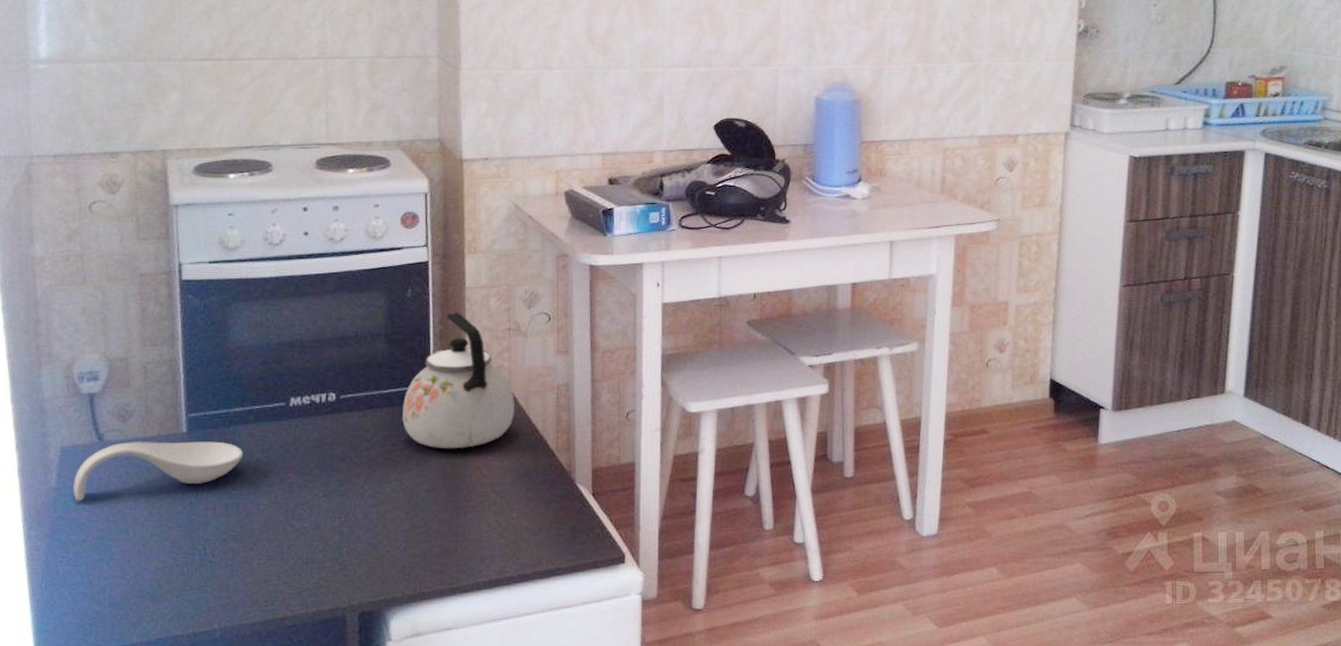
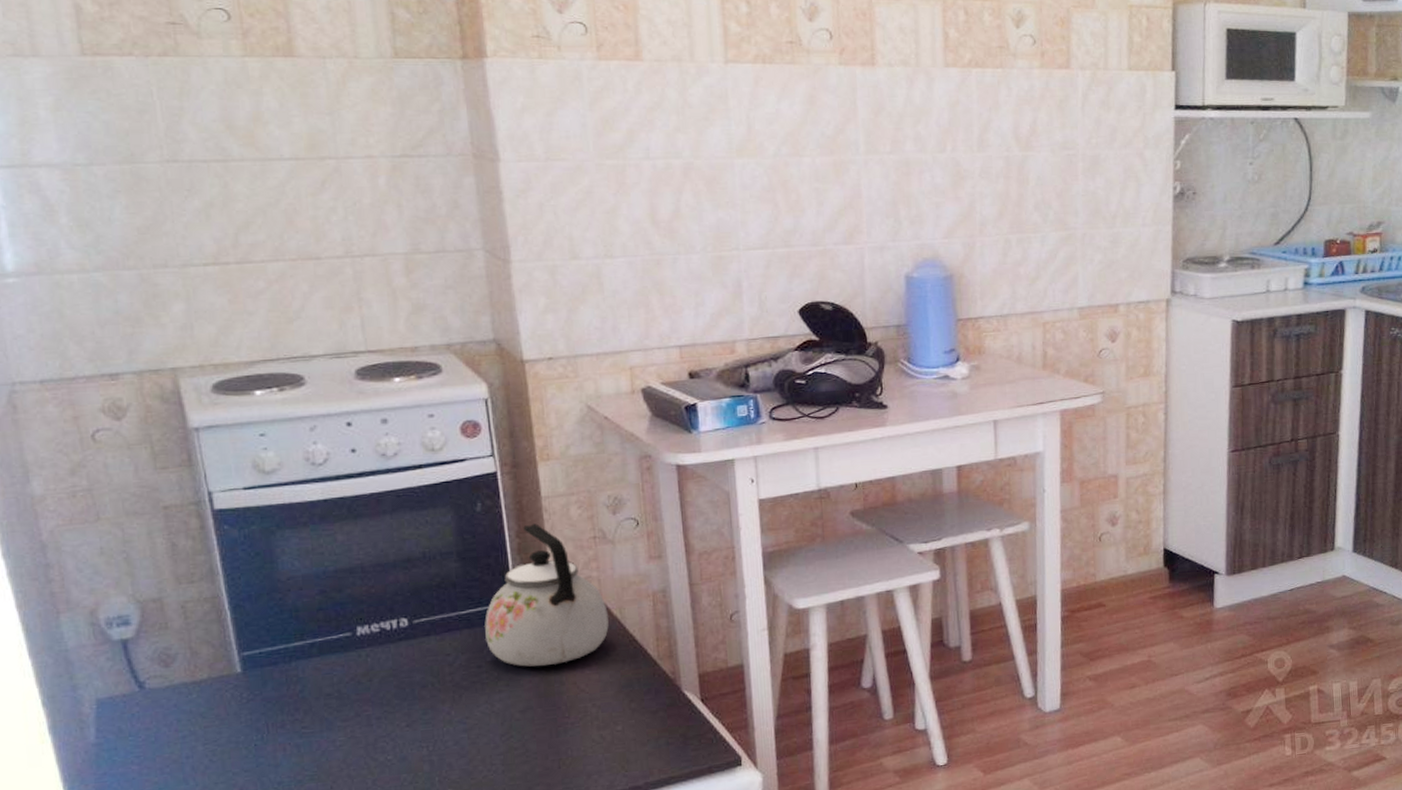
spoon rest: present [73,441,243,502] -> none [116,679,309,756]

